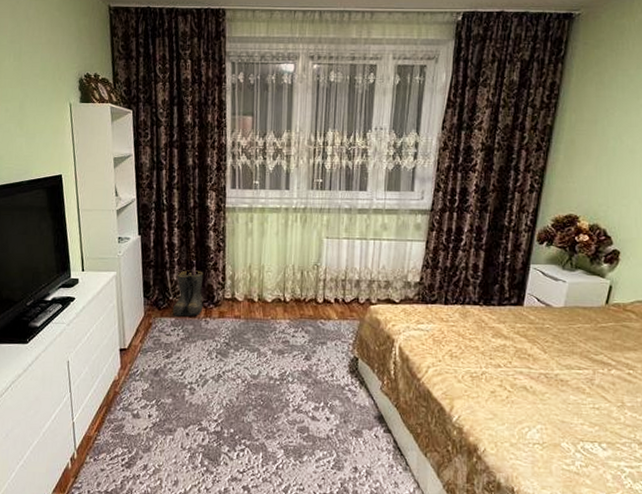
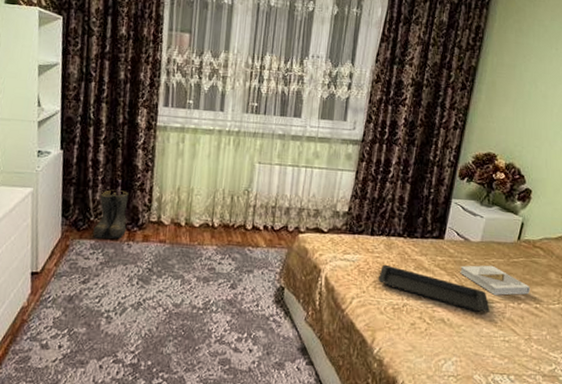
serving tray: none [453,333,577,379] -> present [377,264,490,313]
book: none [541,331,623,362] -> present [459,265,531,295]

